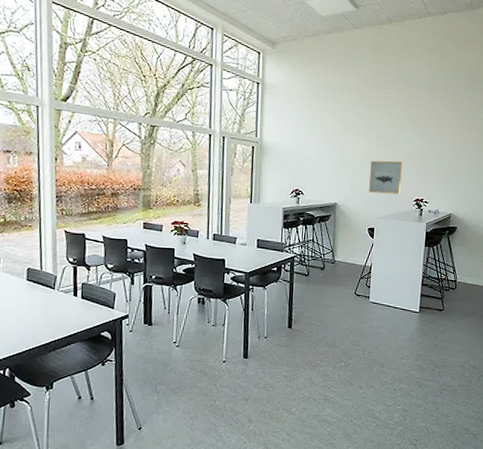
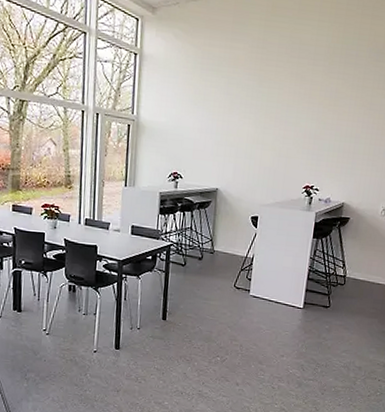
wall art: present [369,160,402,195] -> none [254,142,292,181]

